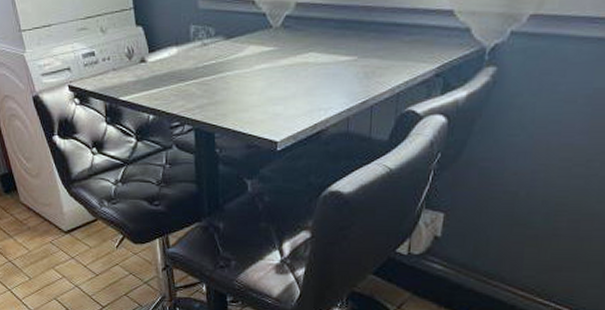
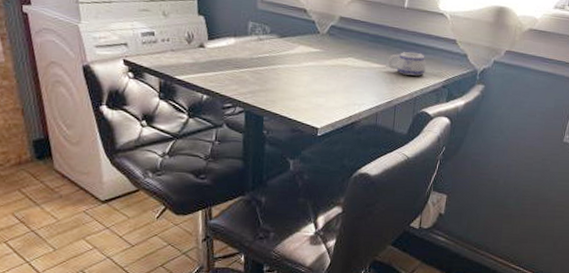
mug: none [361,34,412,66] -> present [388,51,426,76]

